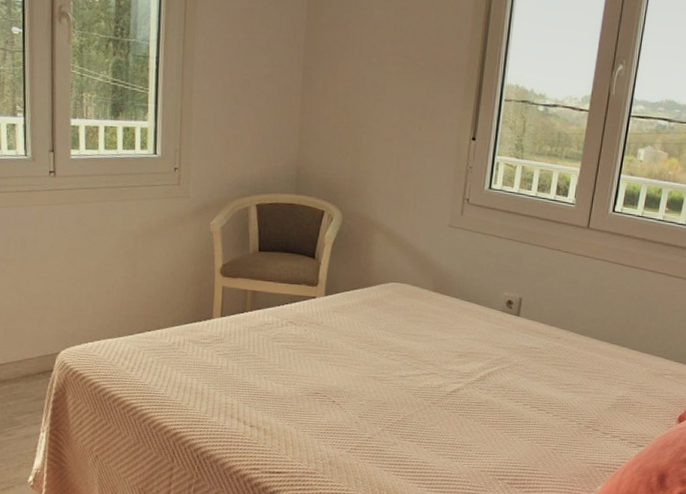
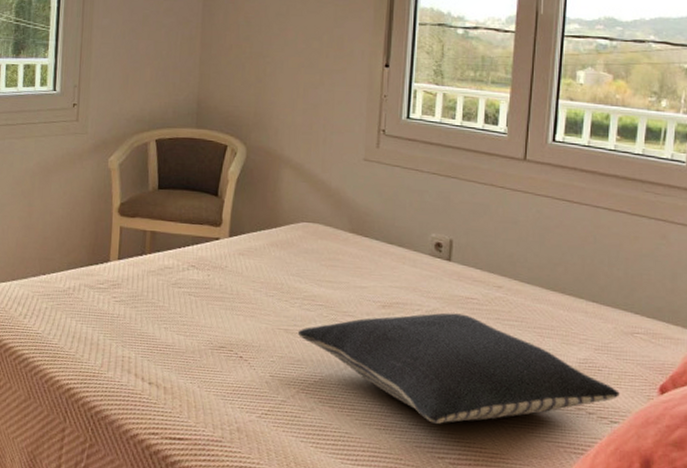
pillow: none [384,360,647,452] -> present [297,312,620,424]

